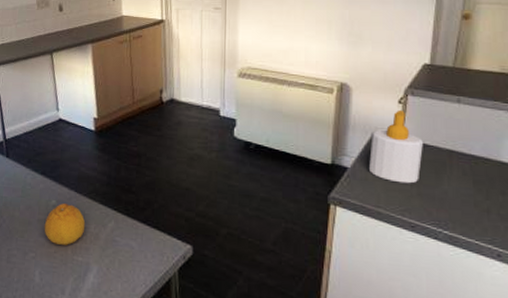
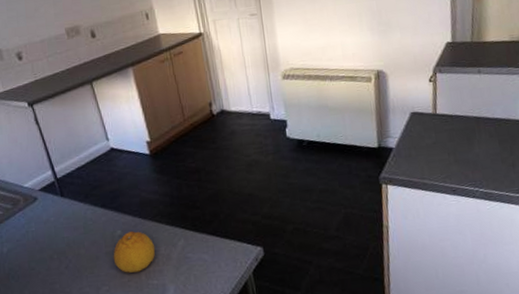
soap bottle: present [369,109,423,184] -> none [410,87,455,154]

